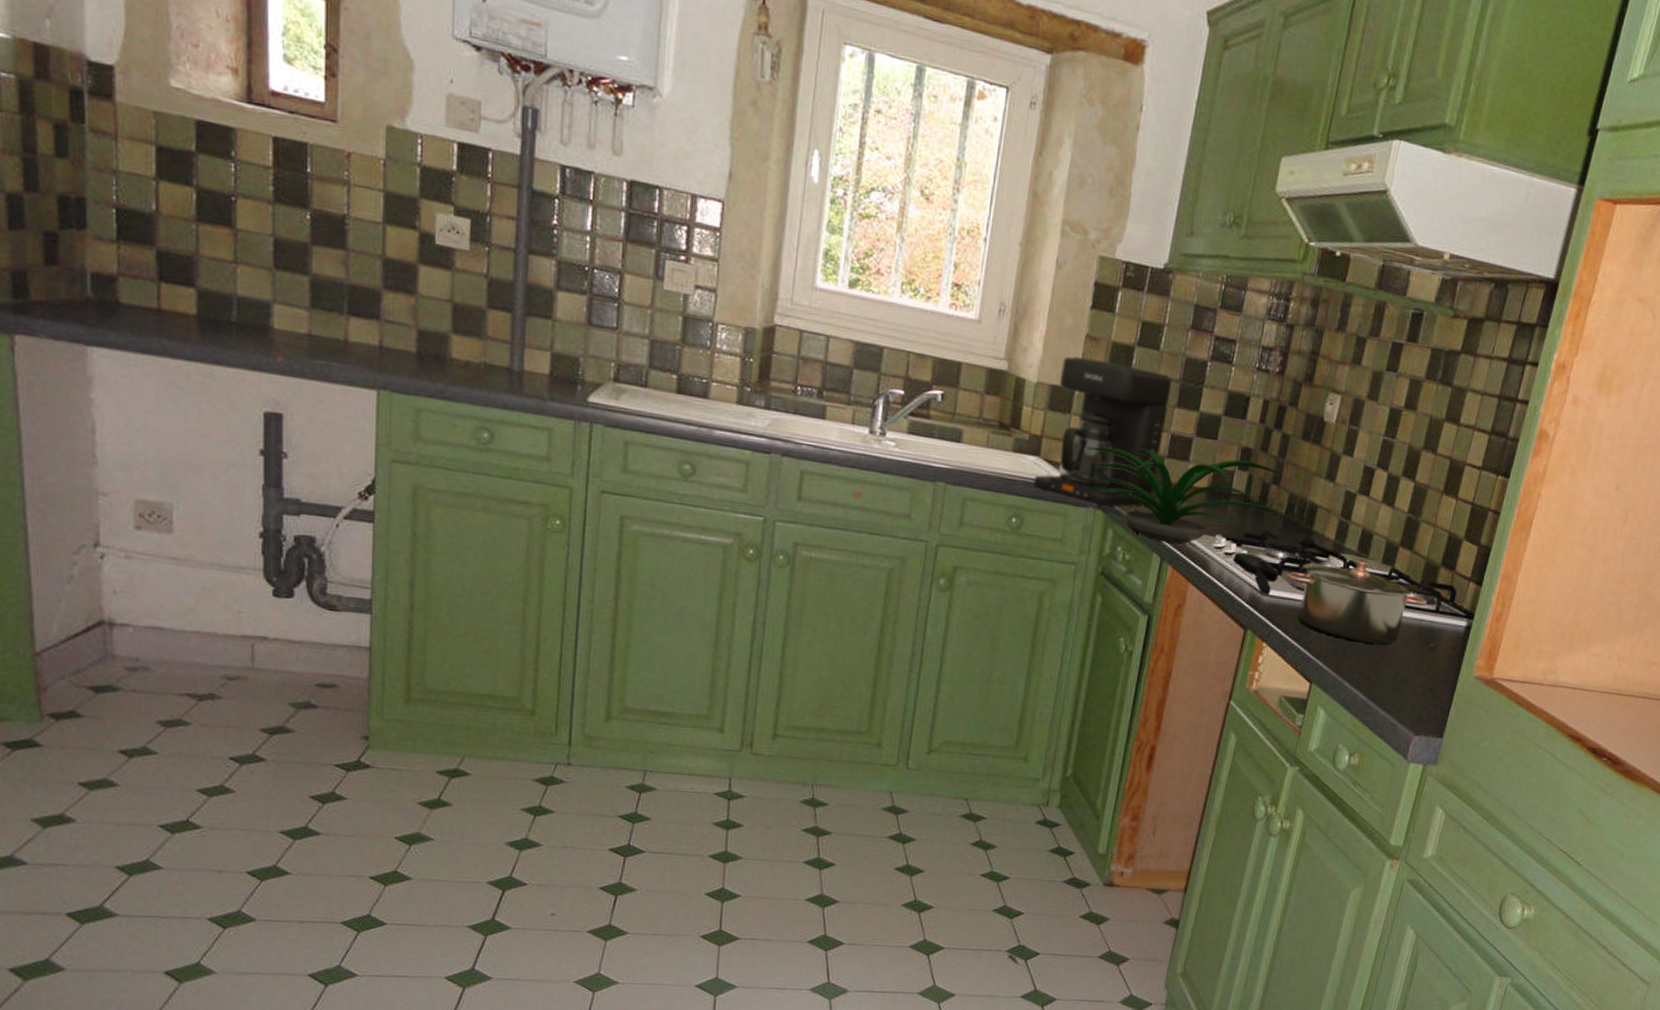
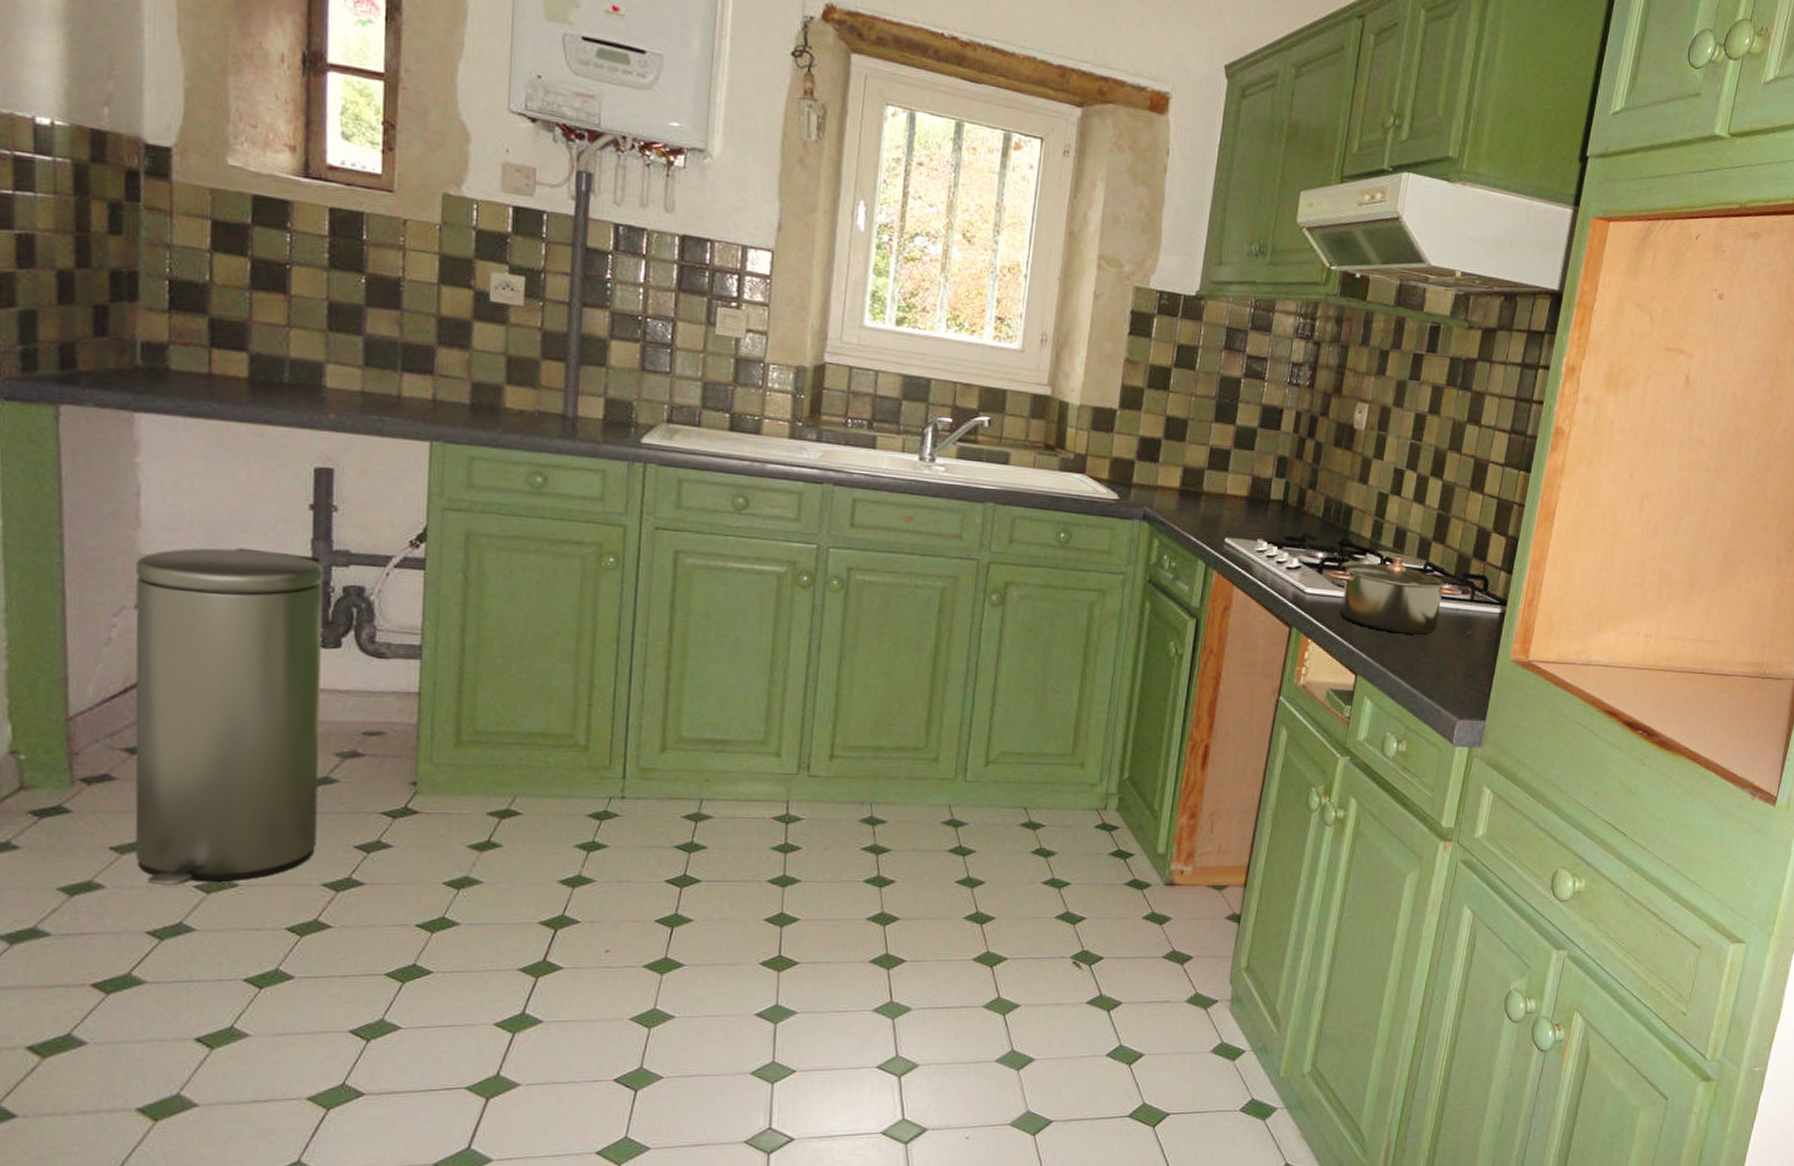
pedal bin: none [93,489,276,824] -> present [135,548,324,885]
coffee maker: present [1033,356,1172,507] -> none [1079,379,1209,518]
plant: present [1083,446,1287,544] -> none [1126,462,1324,550]
frying pan: present [1233,552,1280,596] -> none [1275,554,1321,594]

